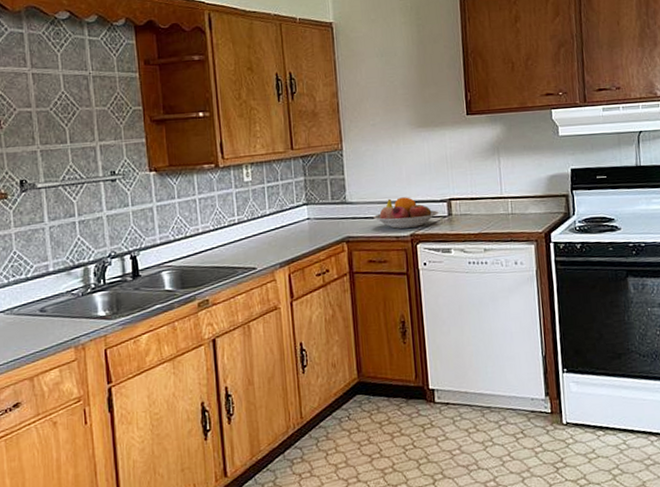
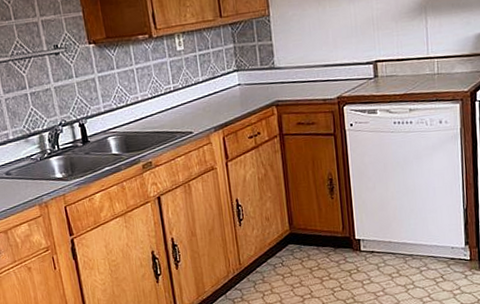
fruit bowl: present [373,197,439,229] -> none [301,60,366,92]

